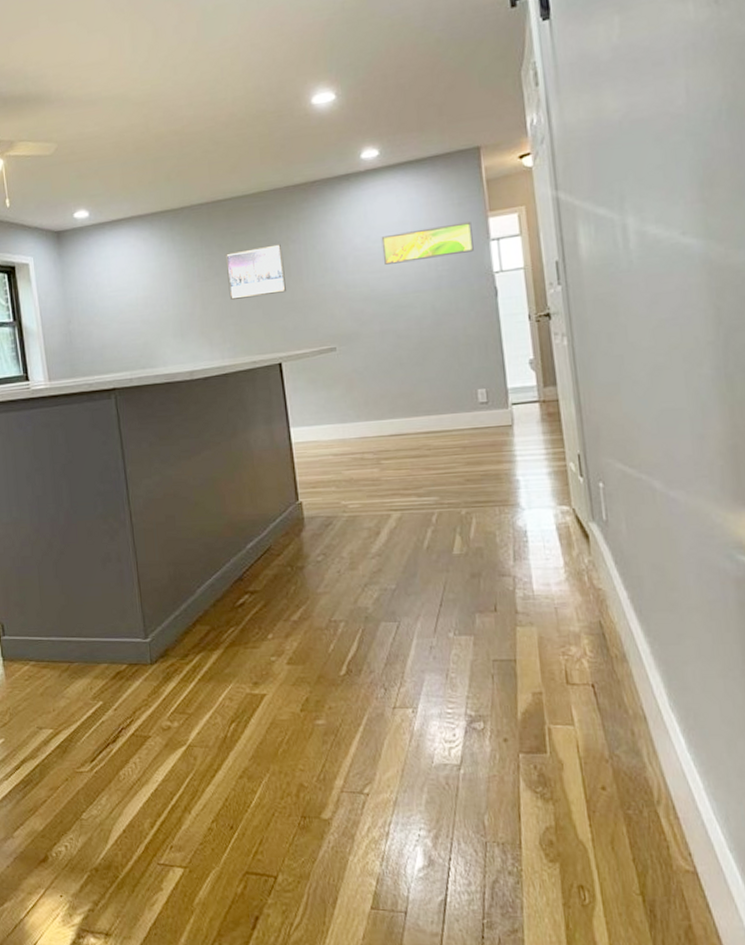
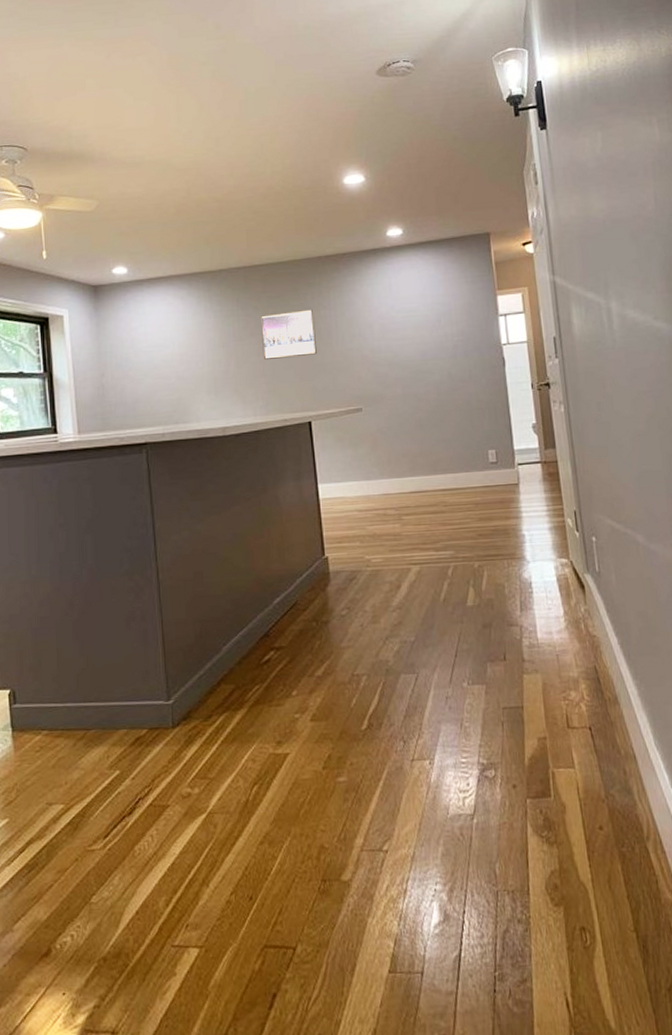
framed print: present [381,221,474,265] -> none [404,298,485,333]

